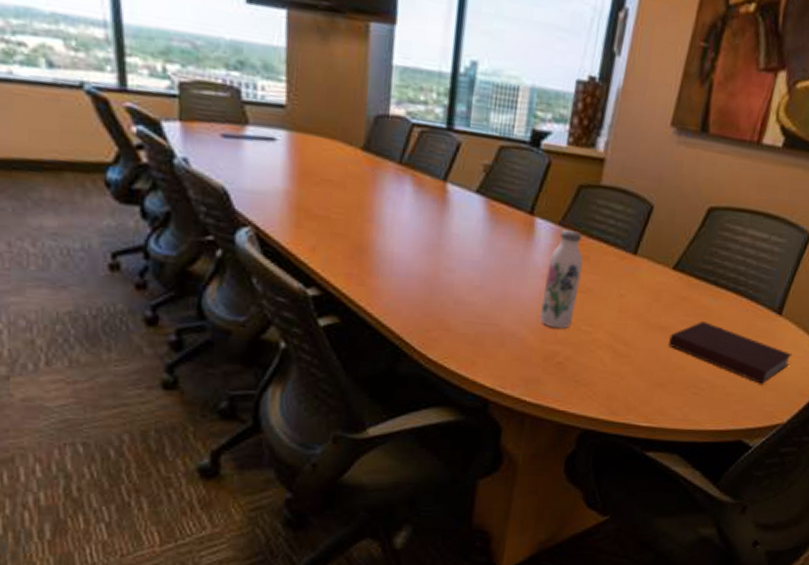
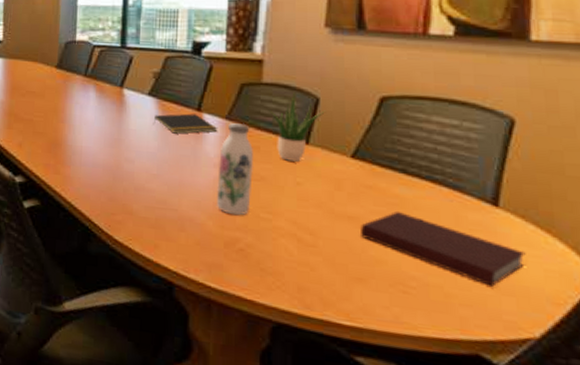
notepad: none [479,216,550,241] -> present [153,113,218,134]
potted plant: none [604,198,657,273] -> present [269,92,325,162]

